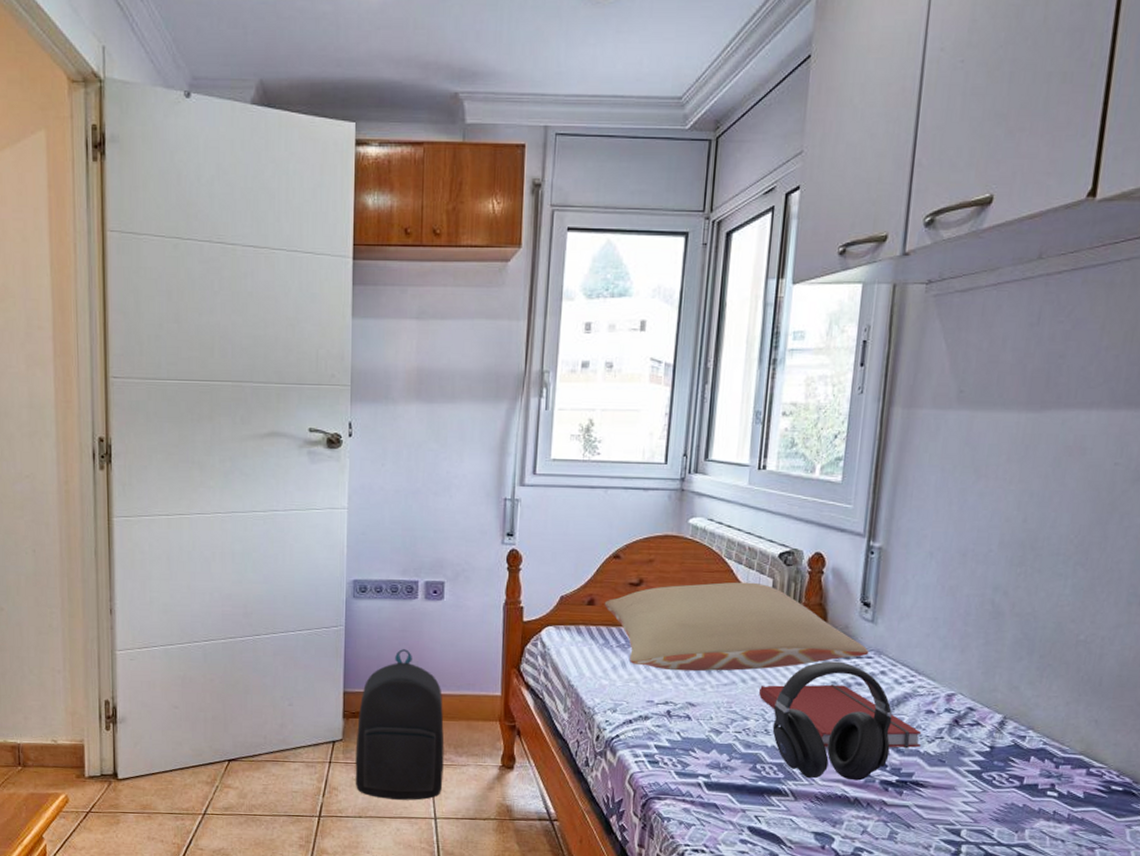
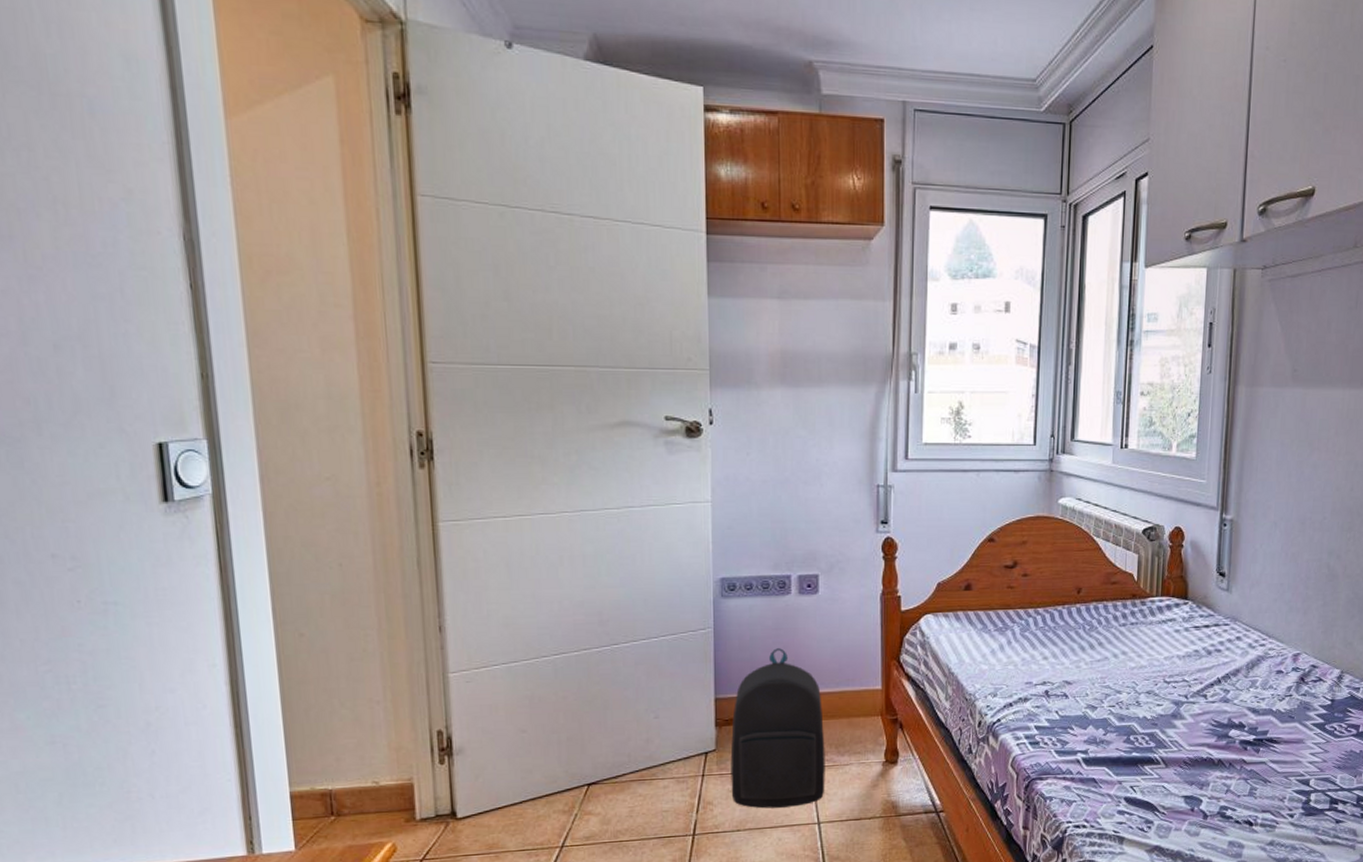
pillow: present [604,582,870,672] -> none [980,559,1226,651]
book: present [759,684,922,749] -> none [1130,652,1274,713]
headphones: present [772,661,892,781] -> none [1143,630,1248,745]

